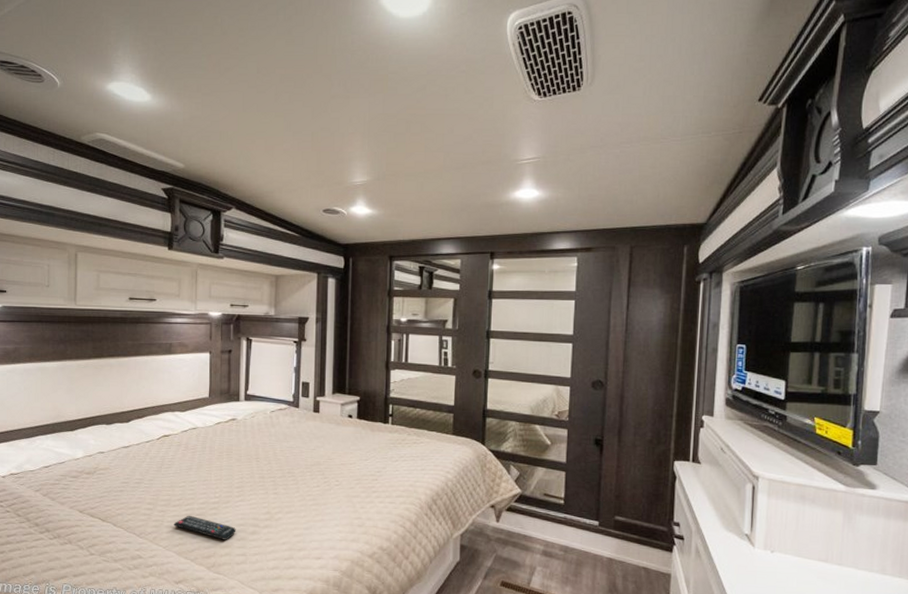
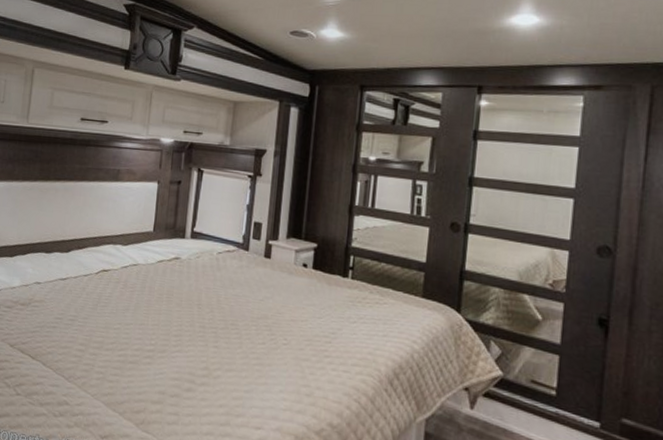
remote control: present [173,515,236,540] -> none [104,361,170,395]

